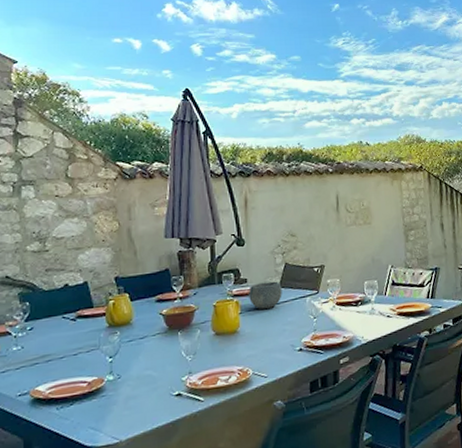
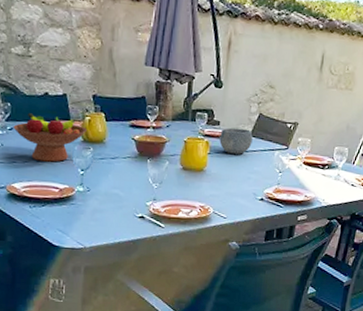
fruit bowl: none [33,306,111,357] -> present [13,113,87,162]

